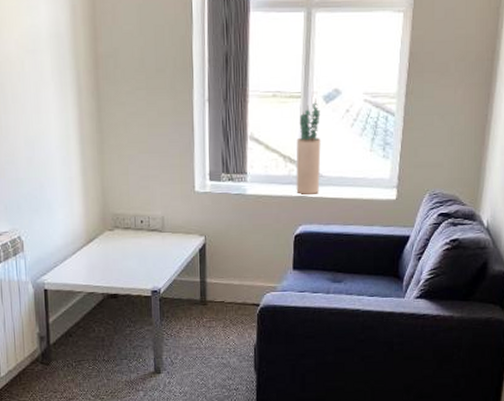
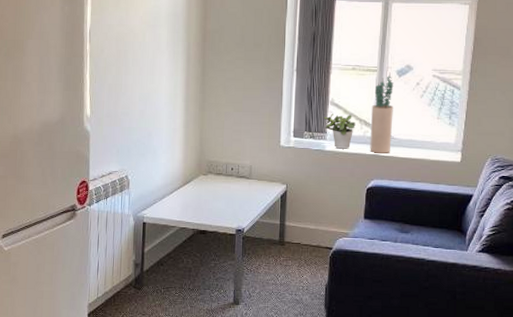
potted plant: none [242,150,279,192] -> present [323,113,356,149]

